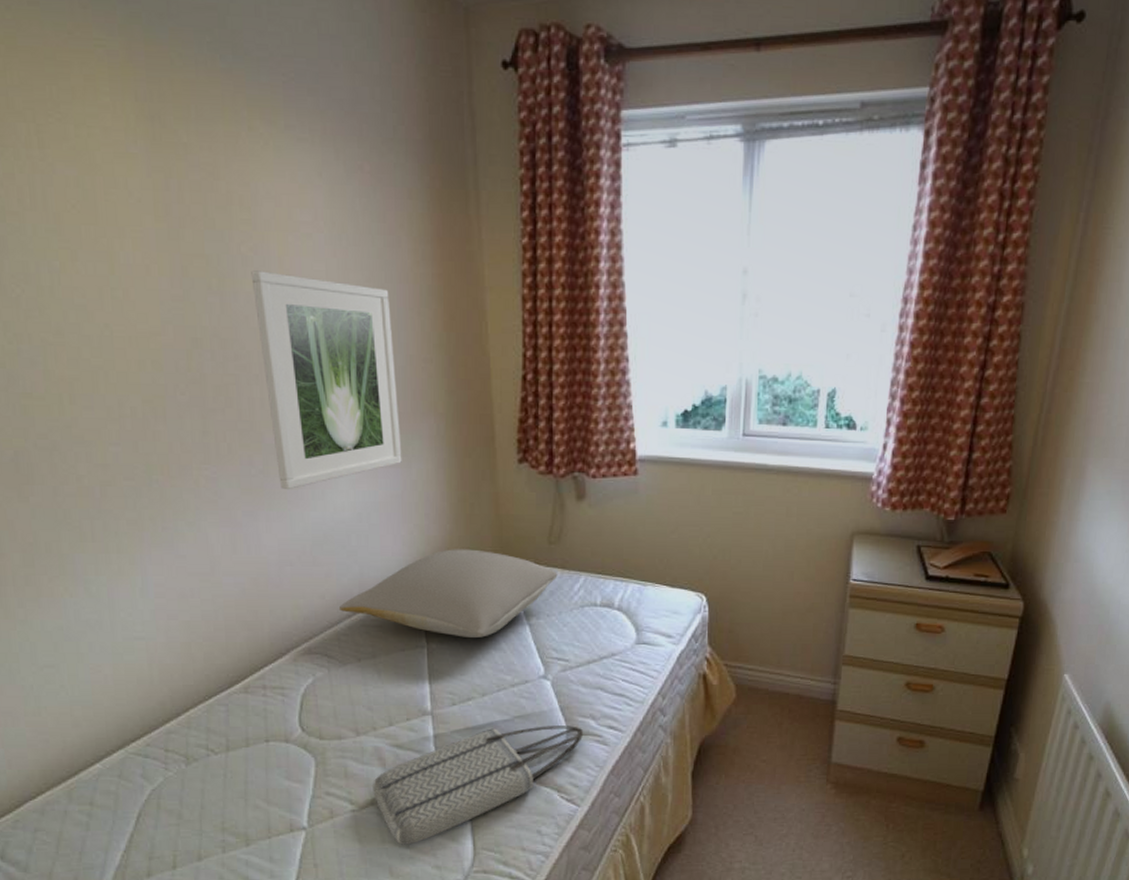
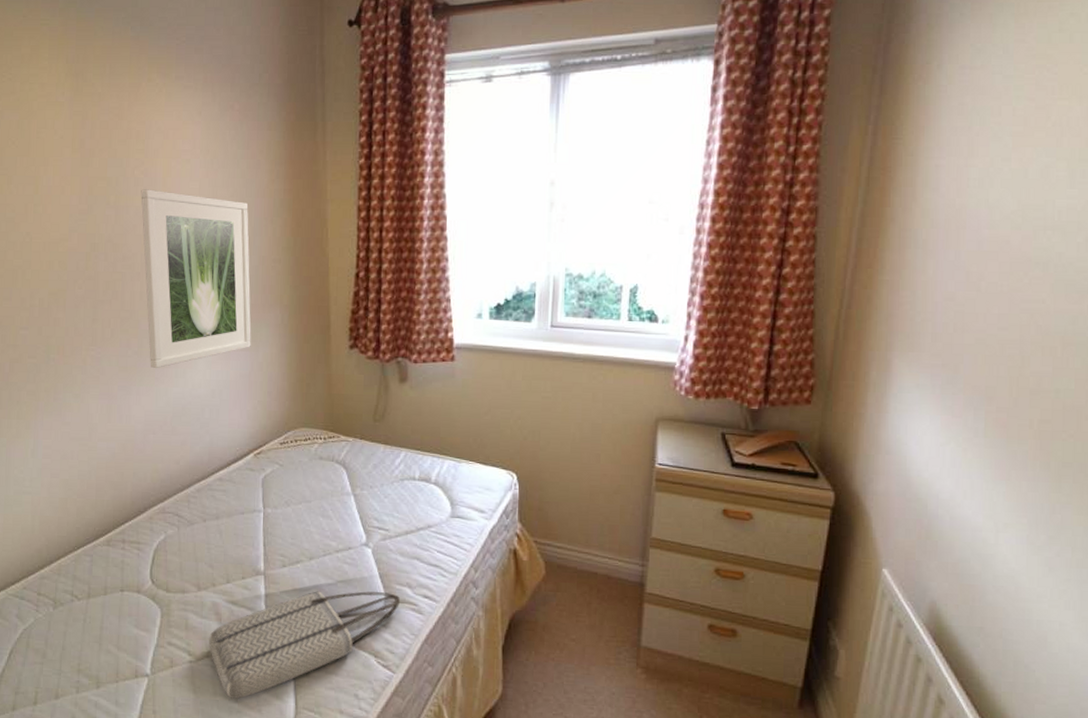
pillow: present [340,549,558,638] -> none [191,423,381,505]

